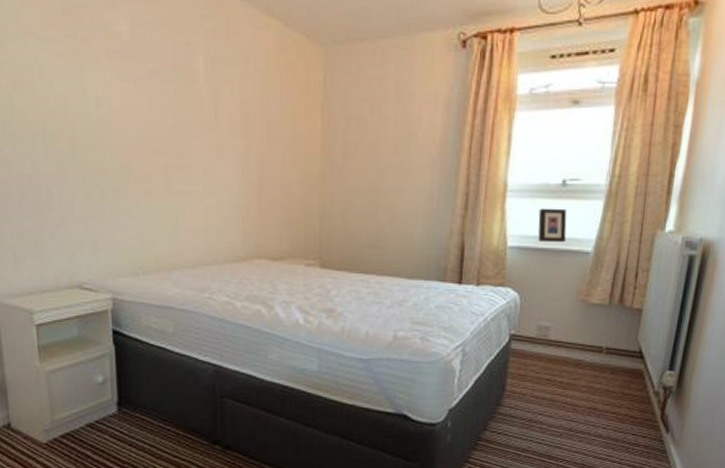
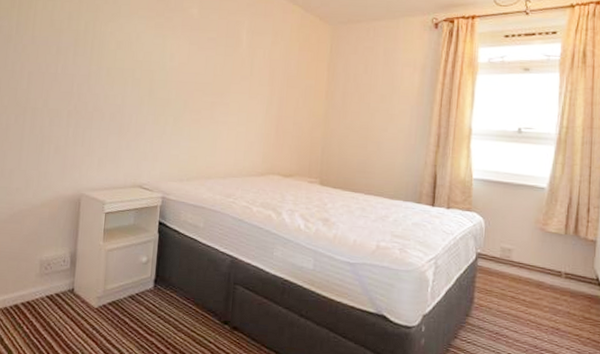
picture frame: present [538,208,567,243] -> none [498,149,524,179]

